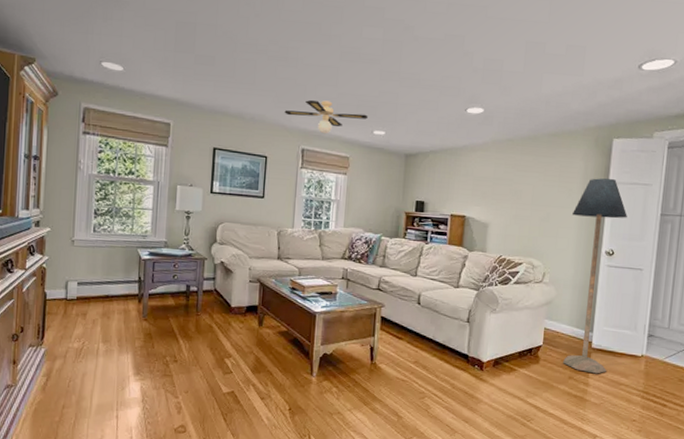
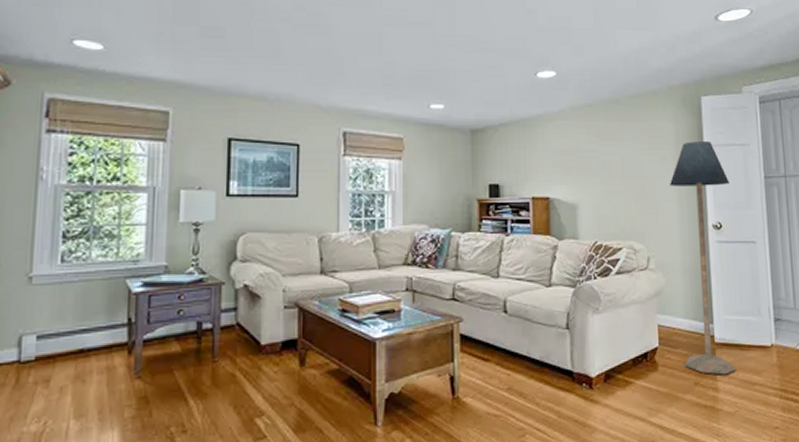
ceiling fan: present [284,99,369,134] -> none [318,72,423,112]

